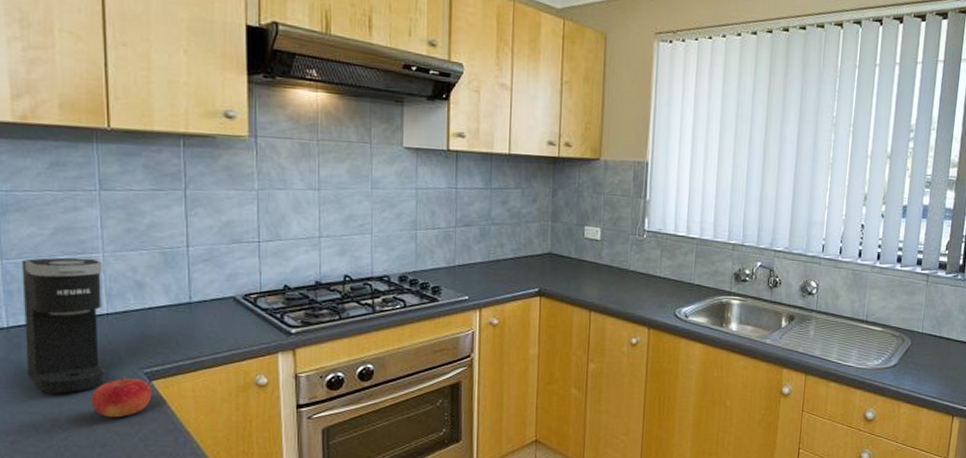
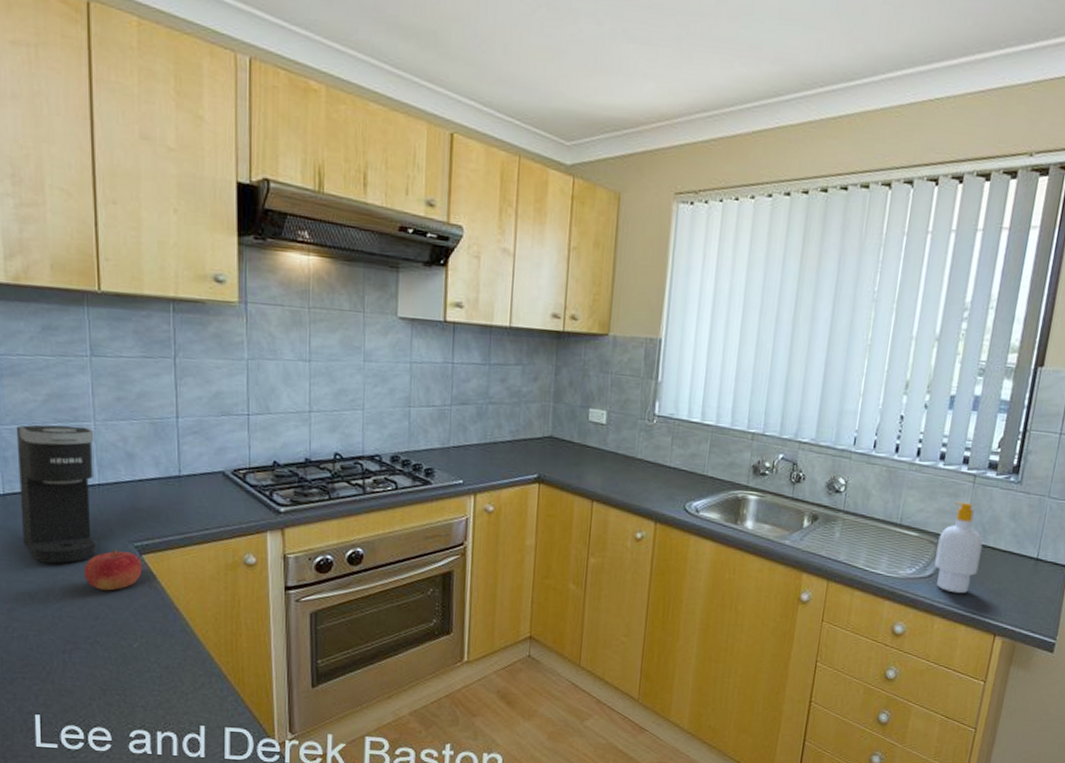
soap bottle: none [898,299,938,381] -> present [934,502,983,594]

